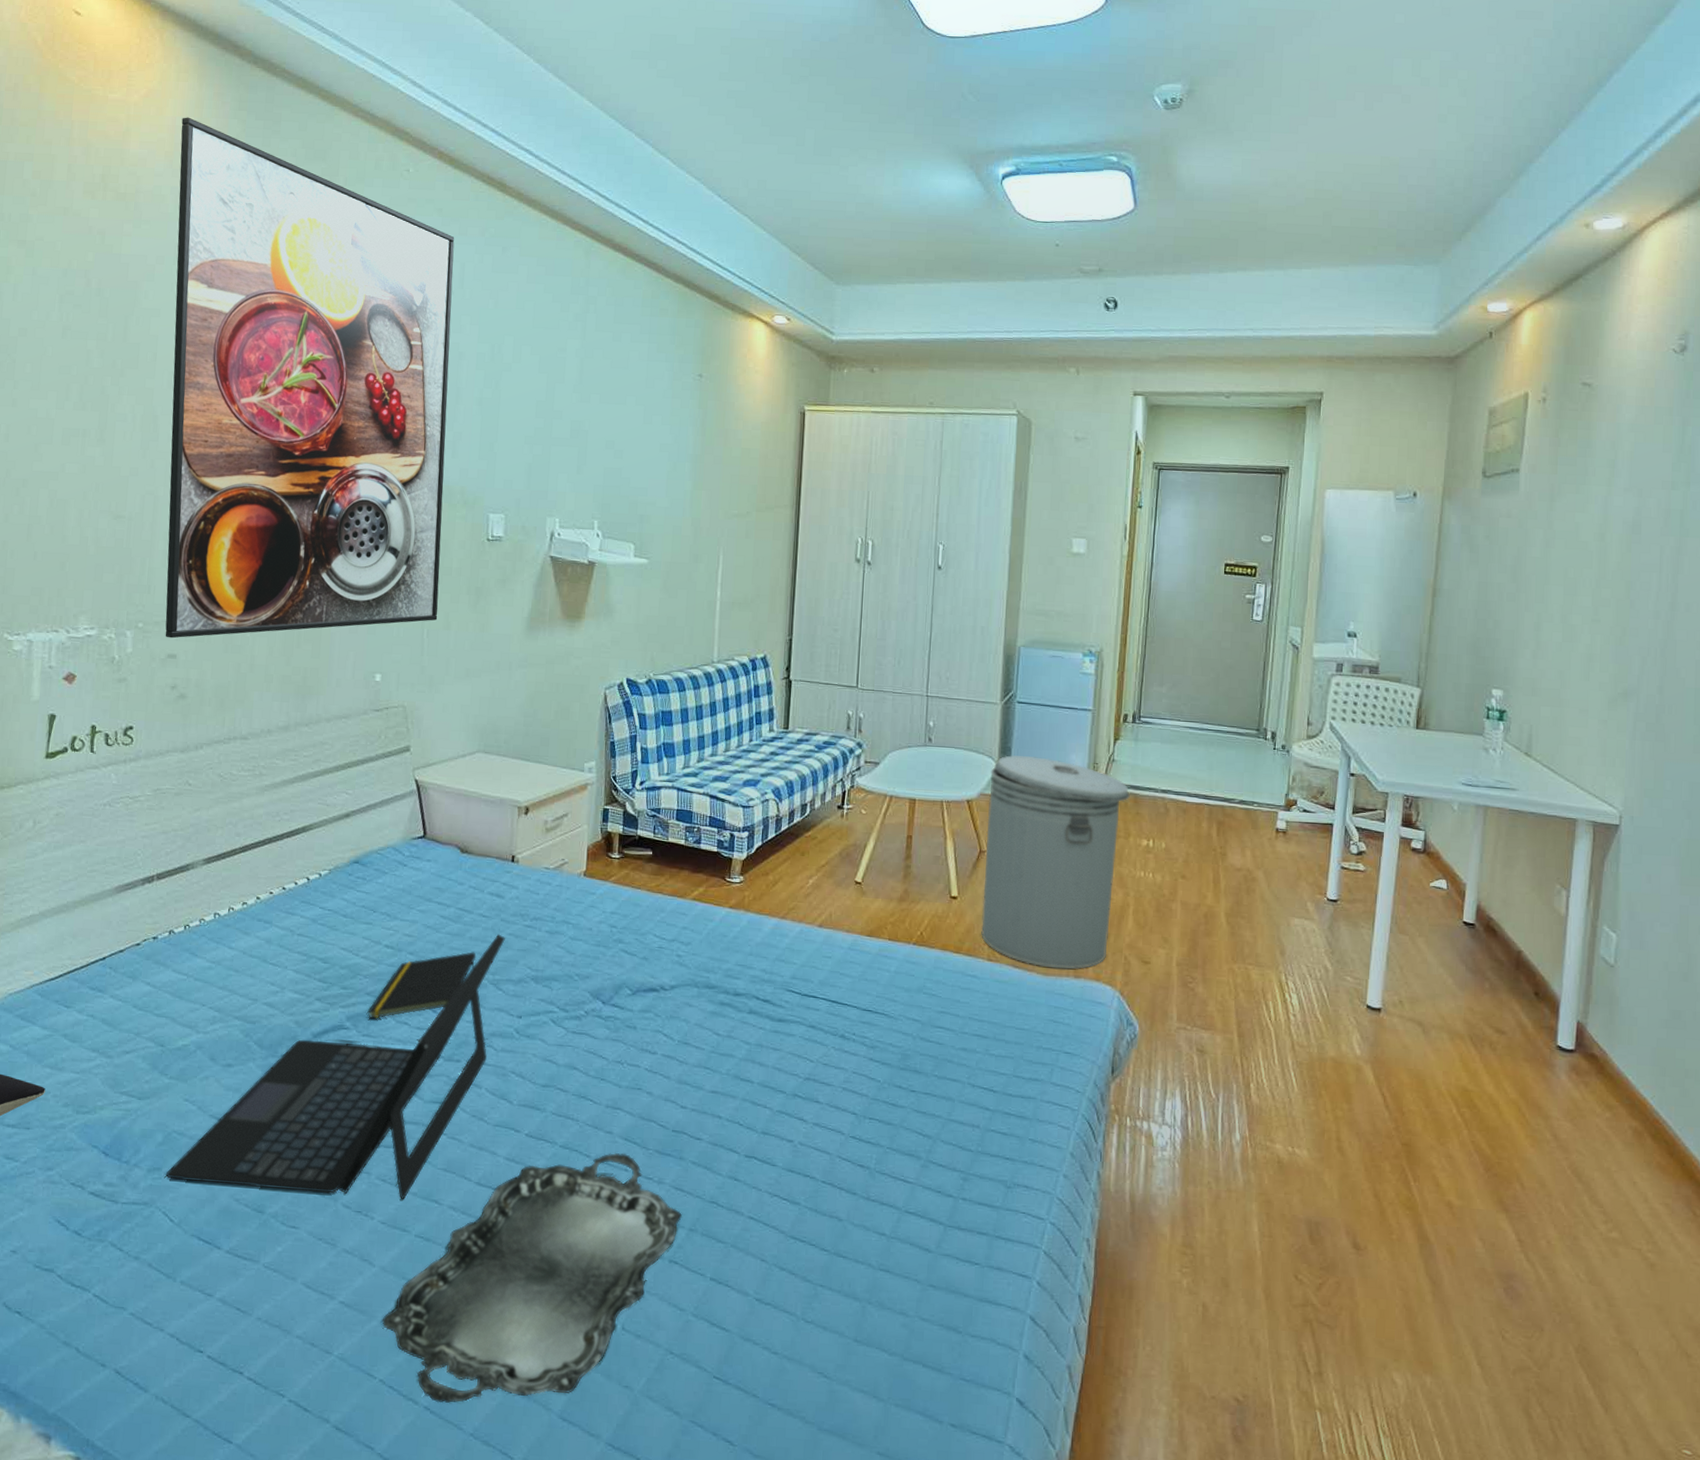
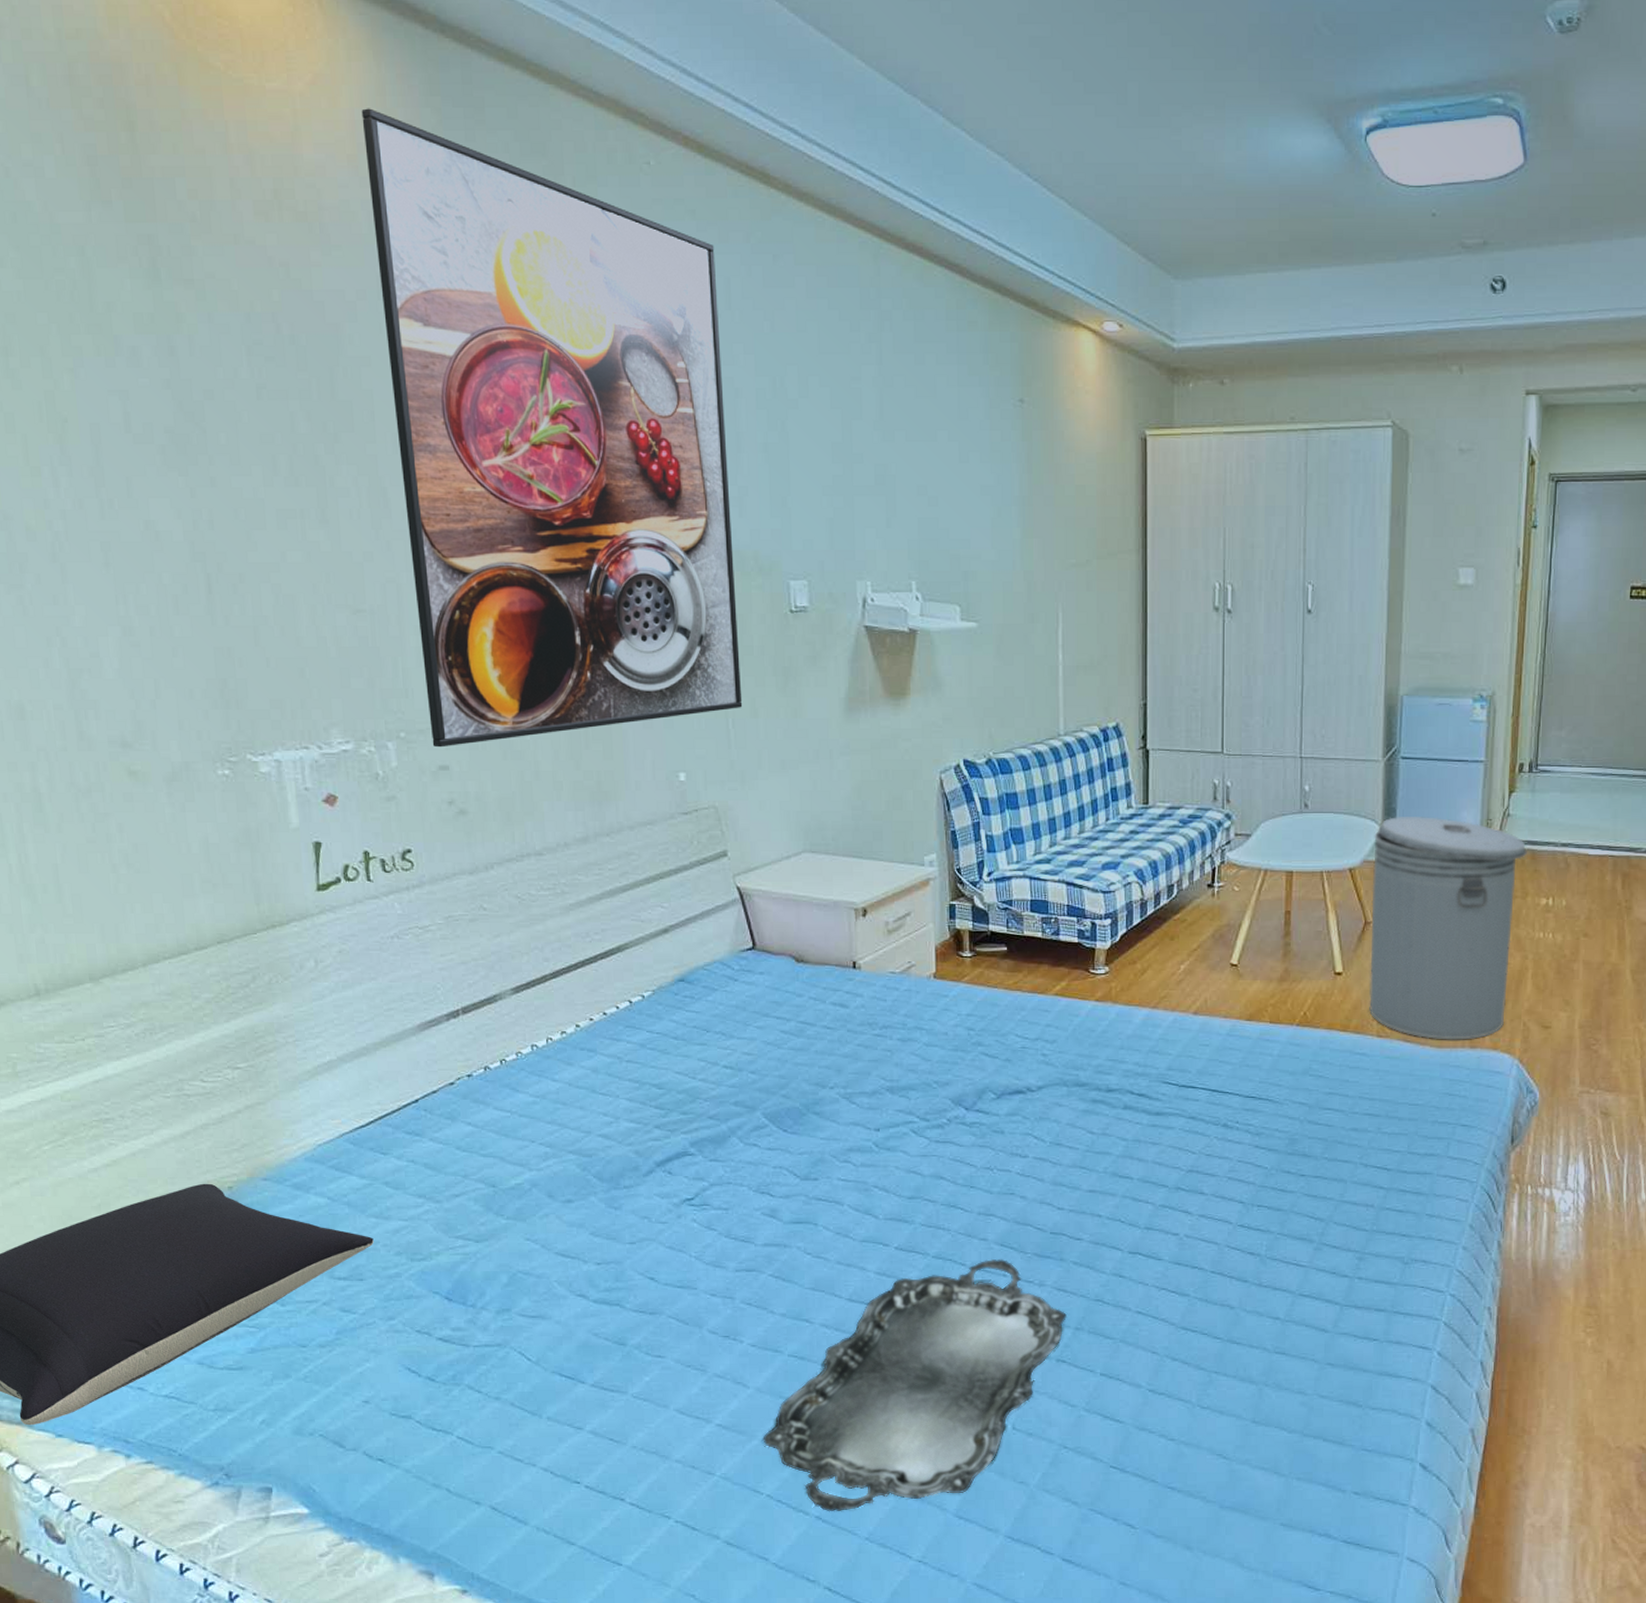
laptop: present [166,934,505,1199] -> none [517,1045,854,1321]
notepad: present [367,952,477,1019] -> none [712,1066,824,1142]

